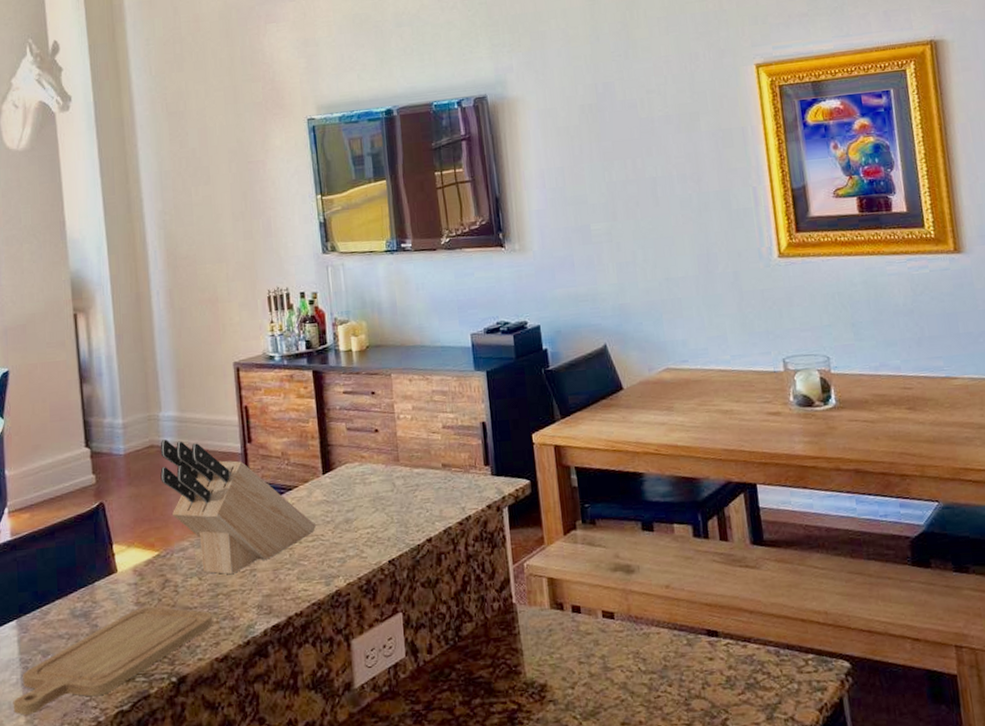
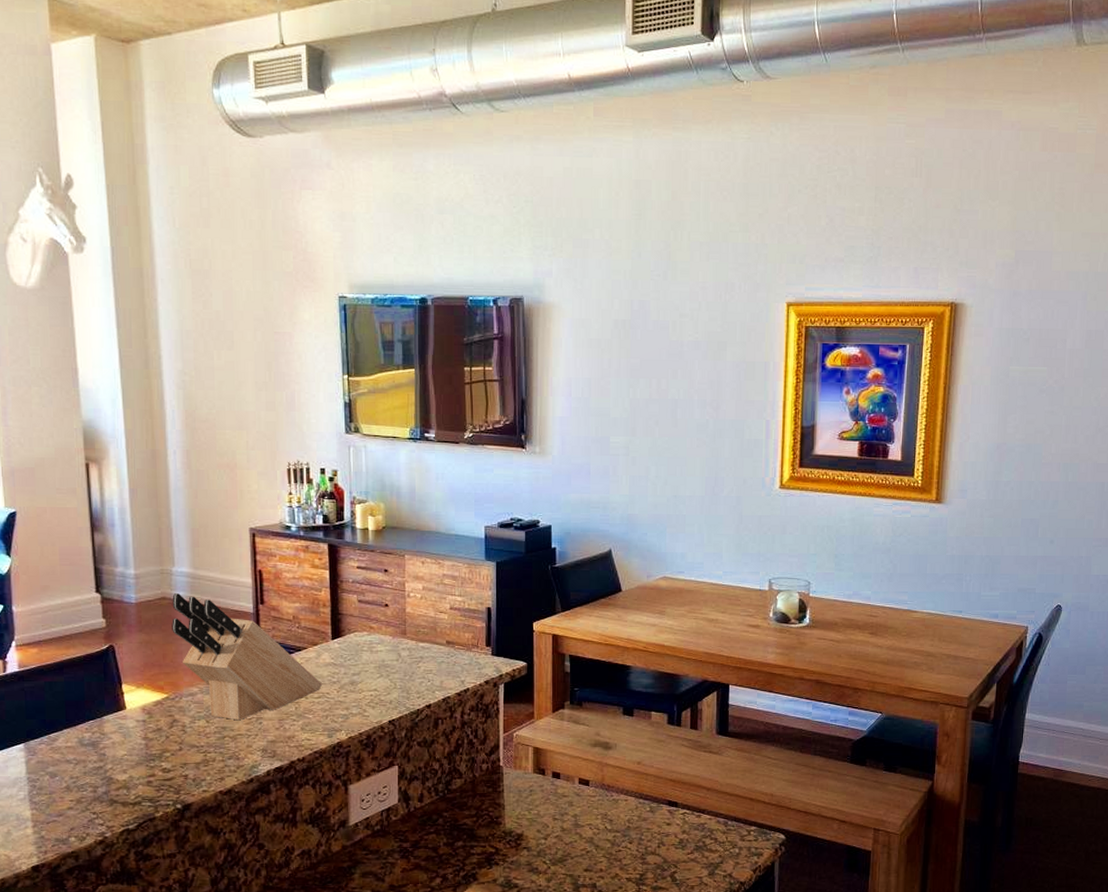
chopping board: present [13,606,213,715] -> none [20,742,219,826]

